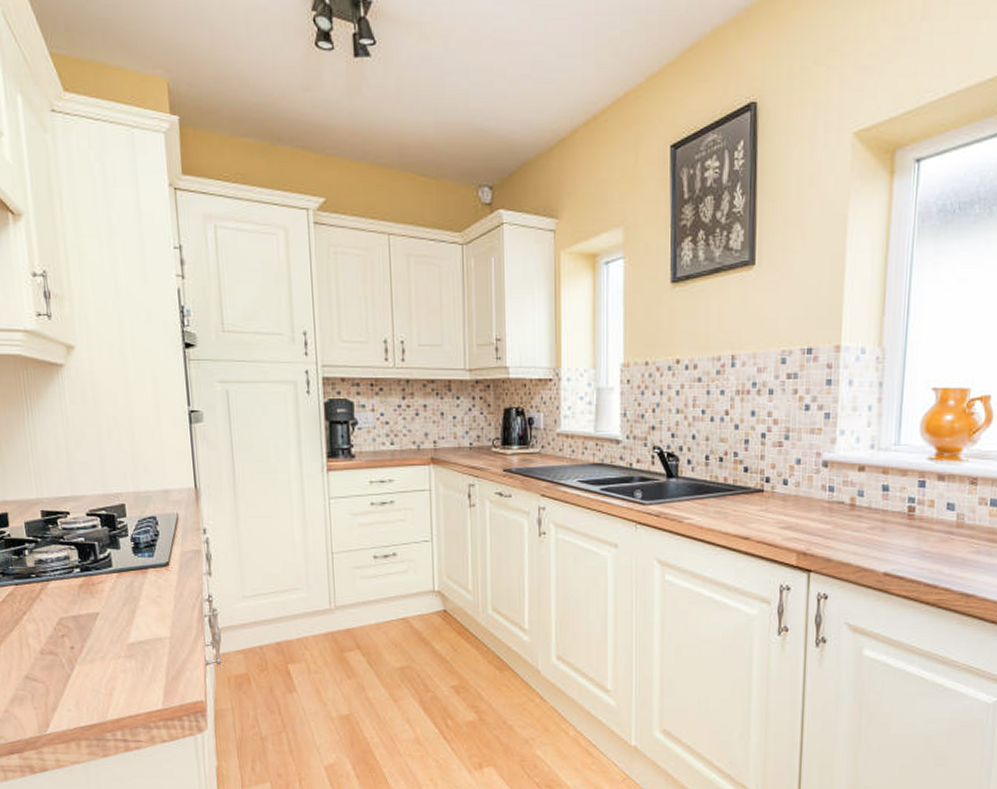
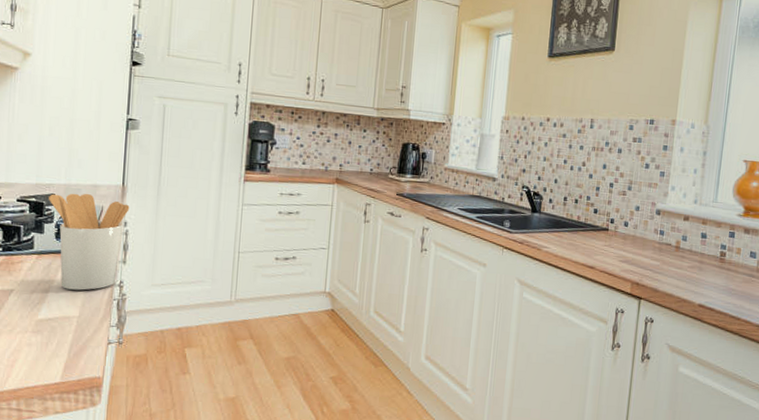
utensil holder: none [119,500,207,609] -> present [49,193,130,291]

